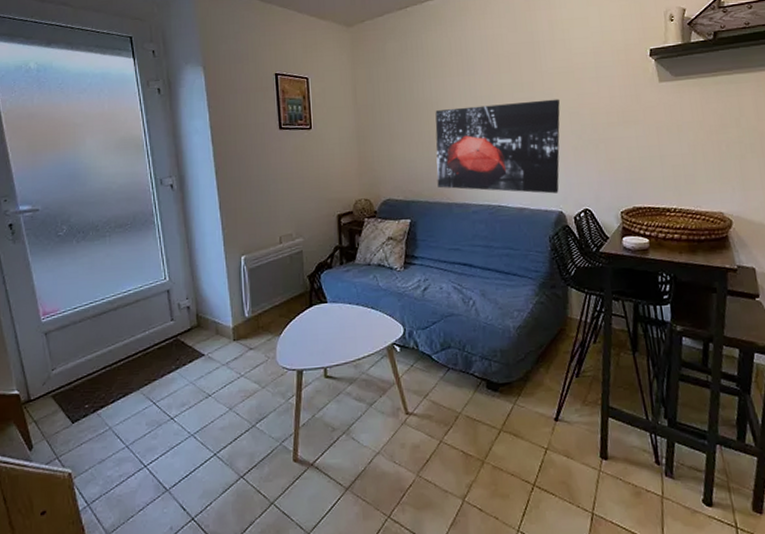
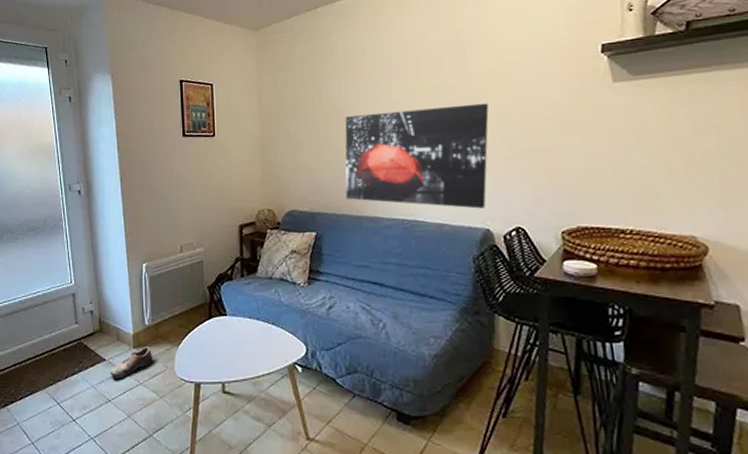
shoe: none [210,338,253,373] -> present [111,347,152,379]

